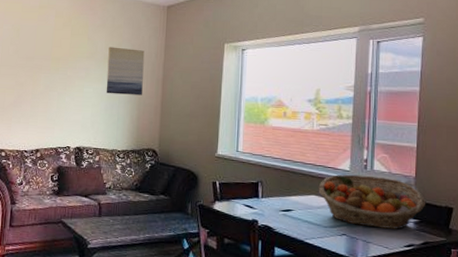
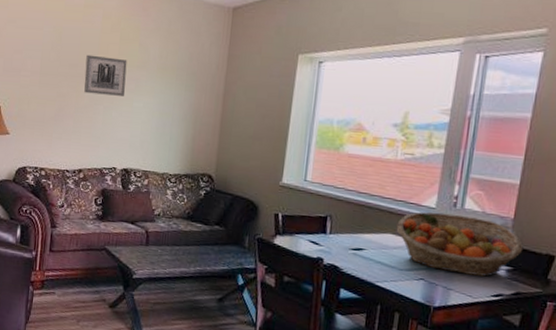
wall art: none [40,48,78,83] -> present [84,54,127,96]
wall art: present [106,47,145,95] -> none [158,55,204,113]

